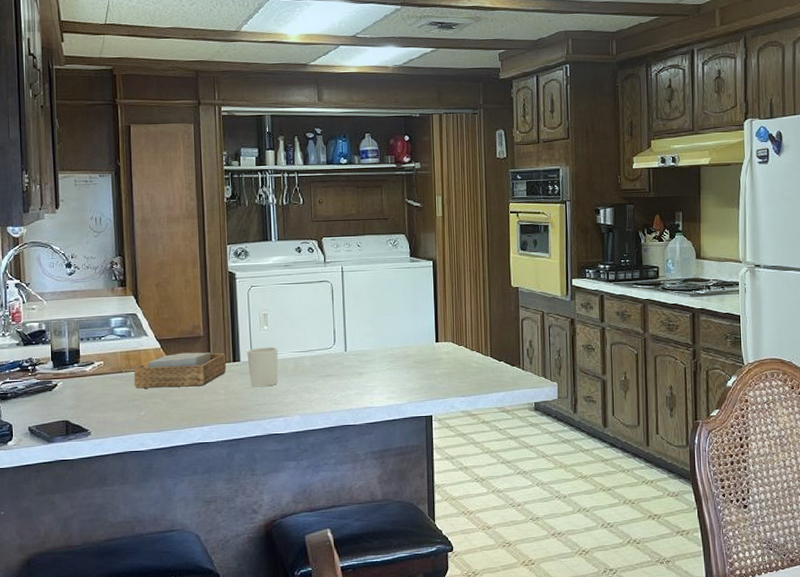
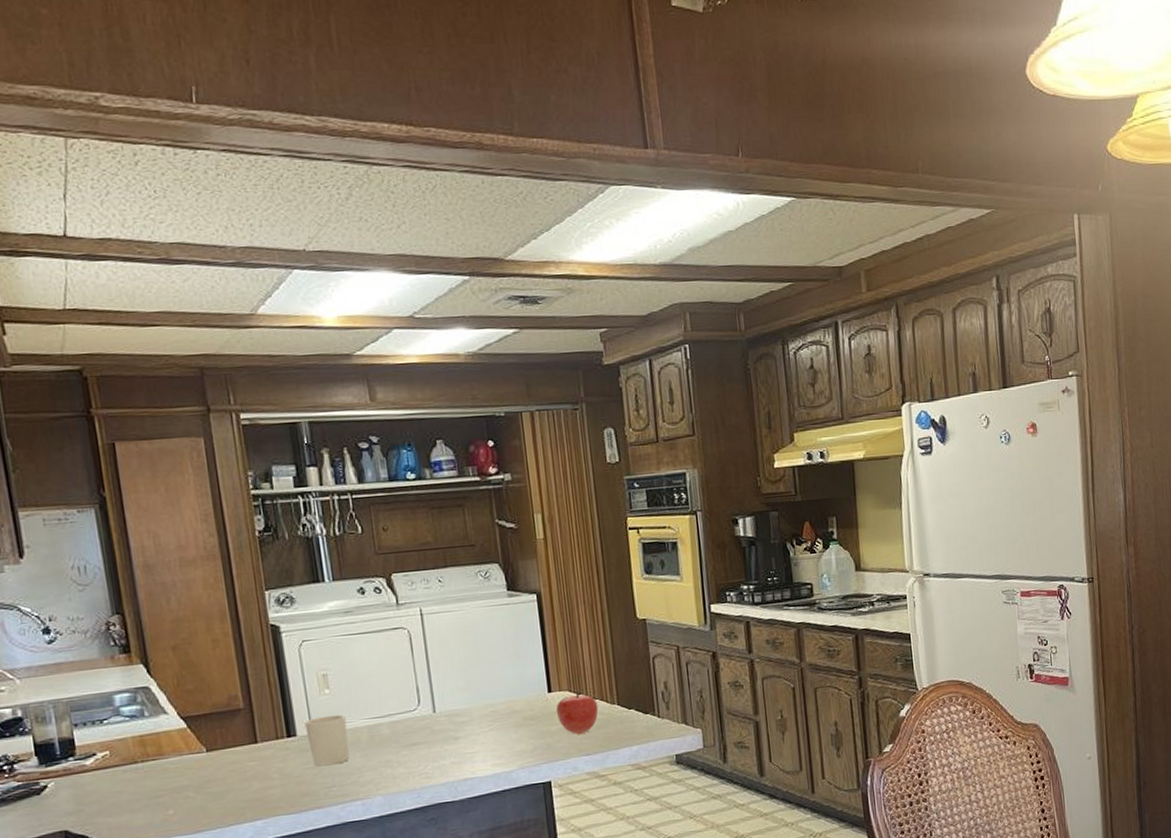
napkin holder: present [134,352,227,389] -> none [152,727,280,782]
fruit: none [440,343,475,378] -> present [555,691,599,734]

